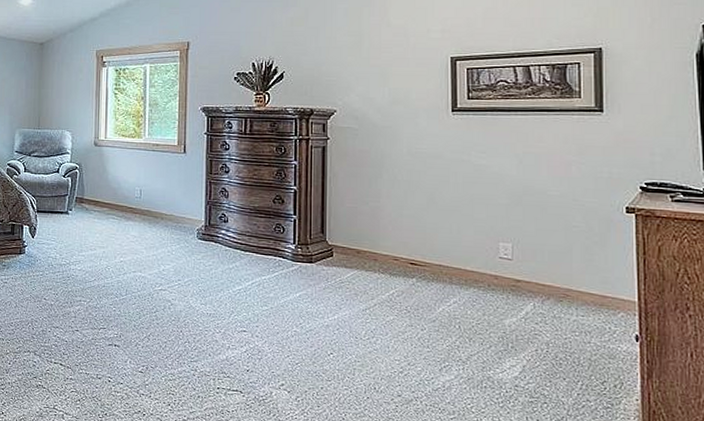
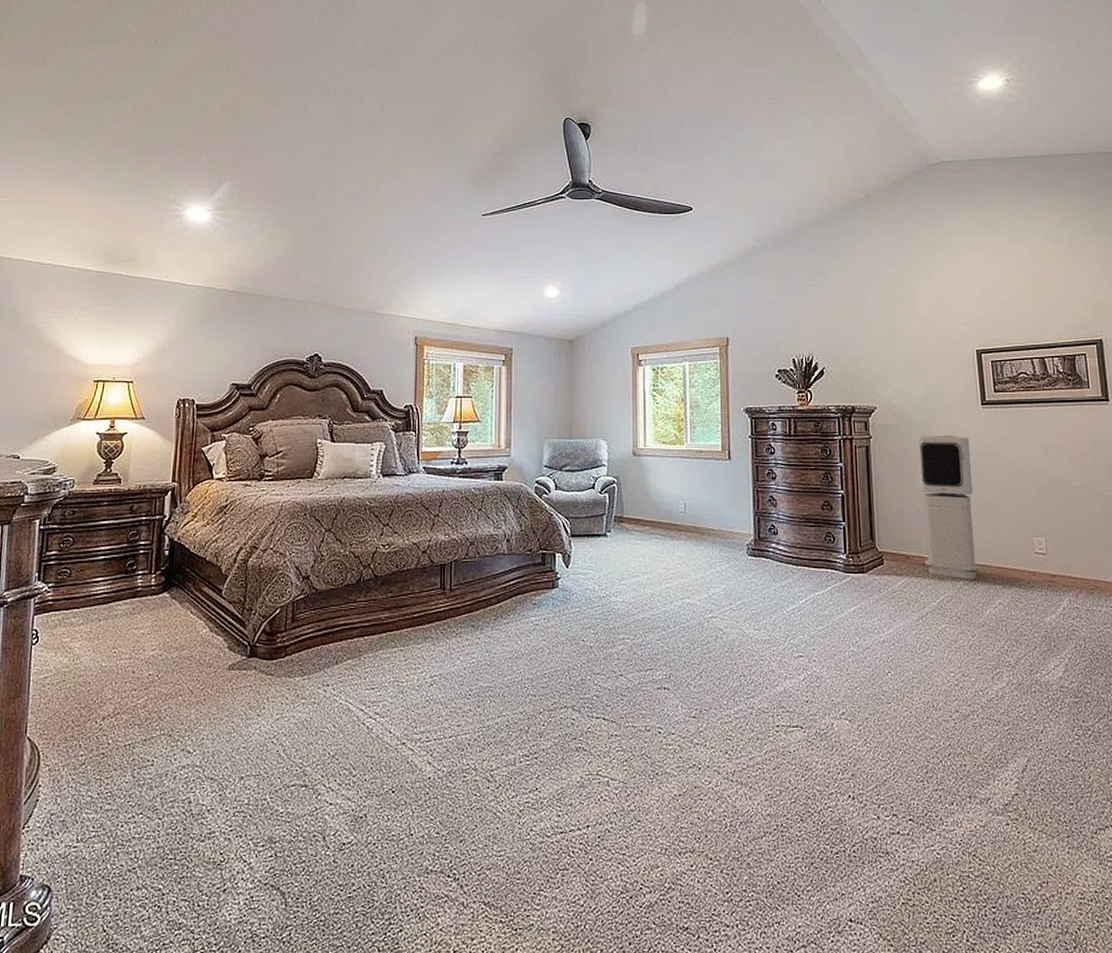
air purifier: none [376,139,435,278] -> present [916,435,978,580]

